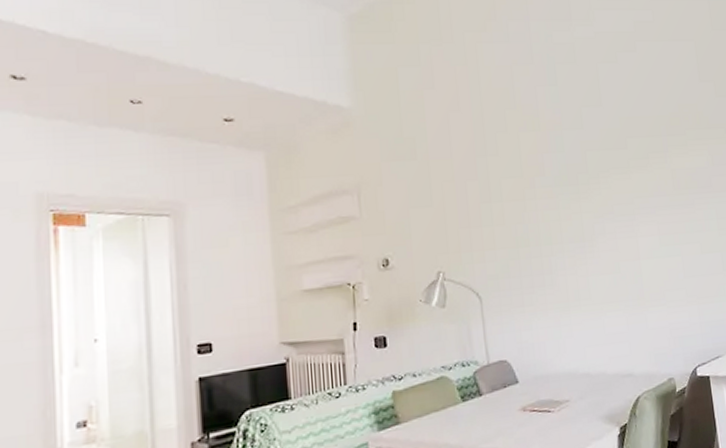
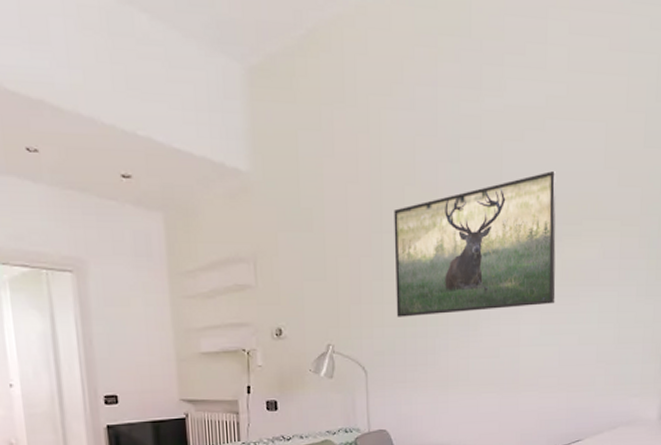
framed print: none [497,86,671,239] -> present [394,170,557,317]

